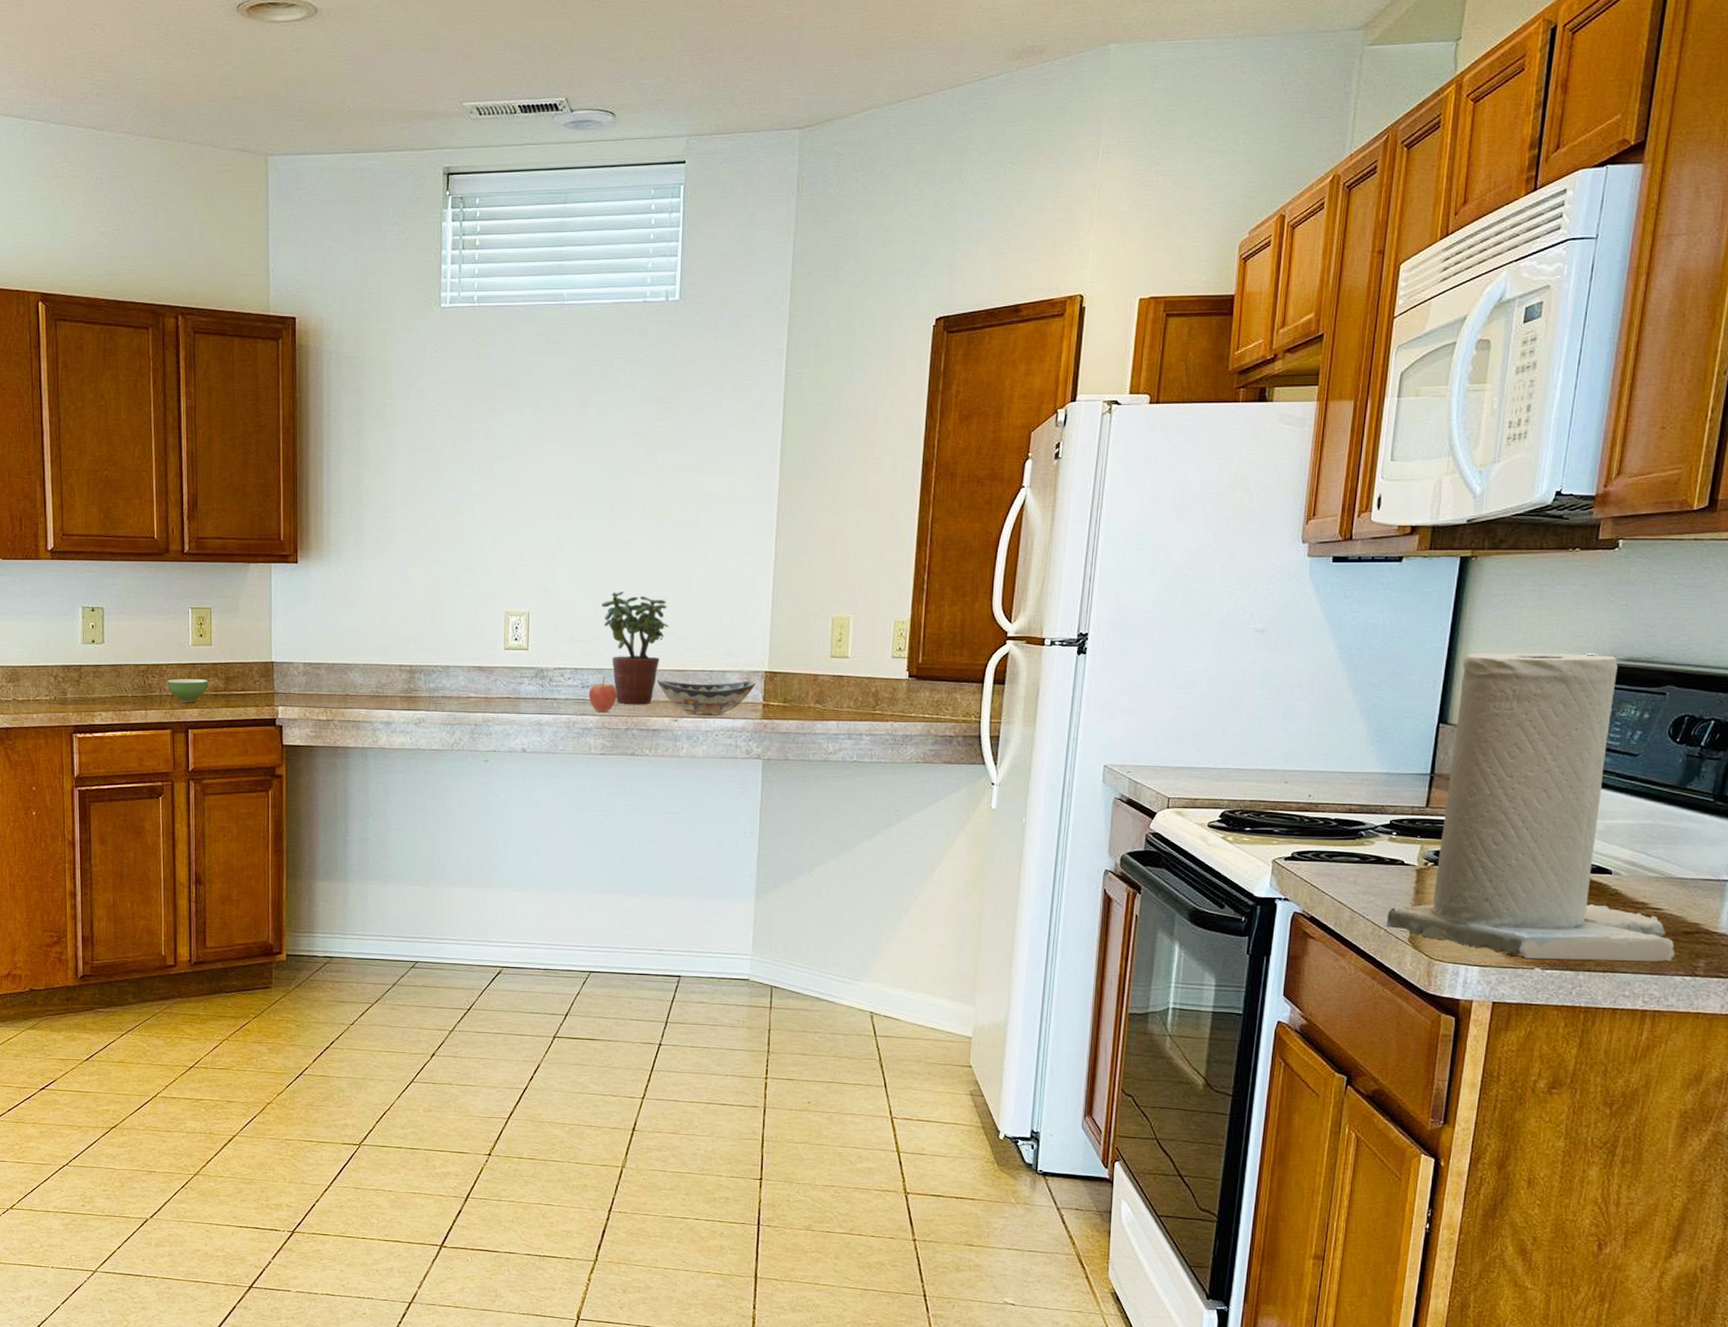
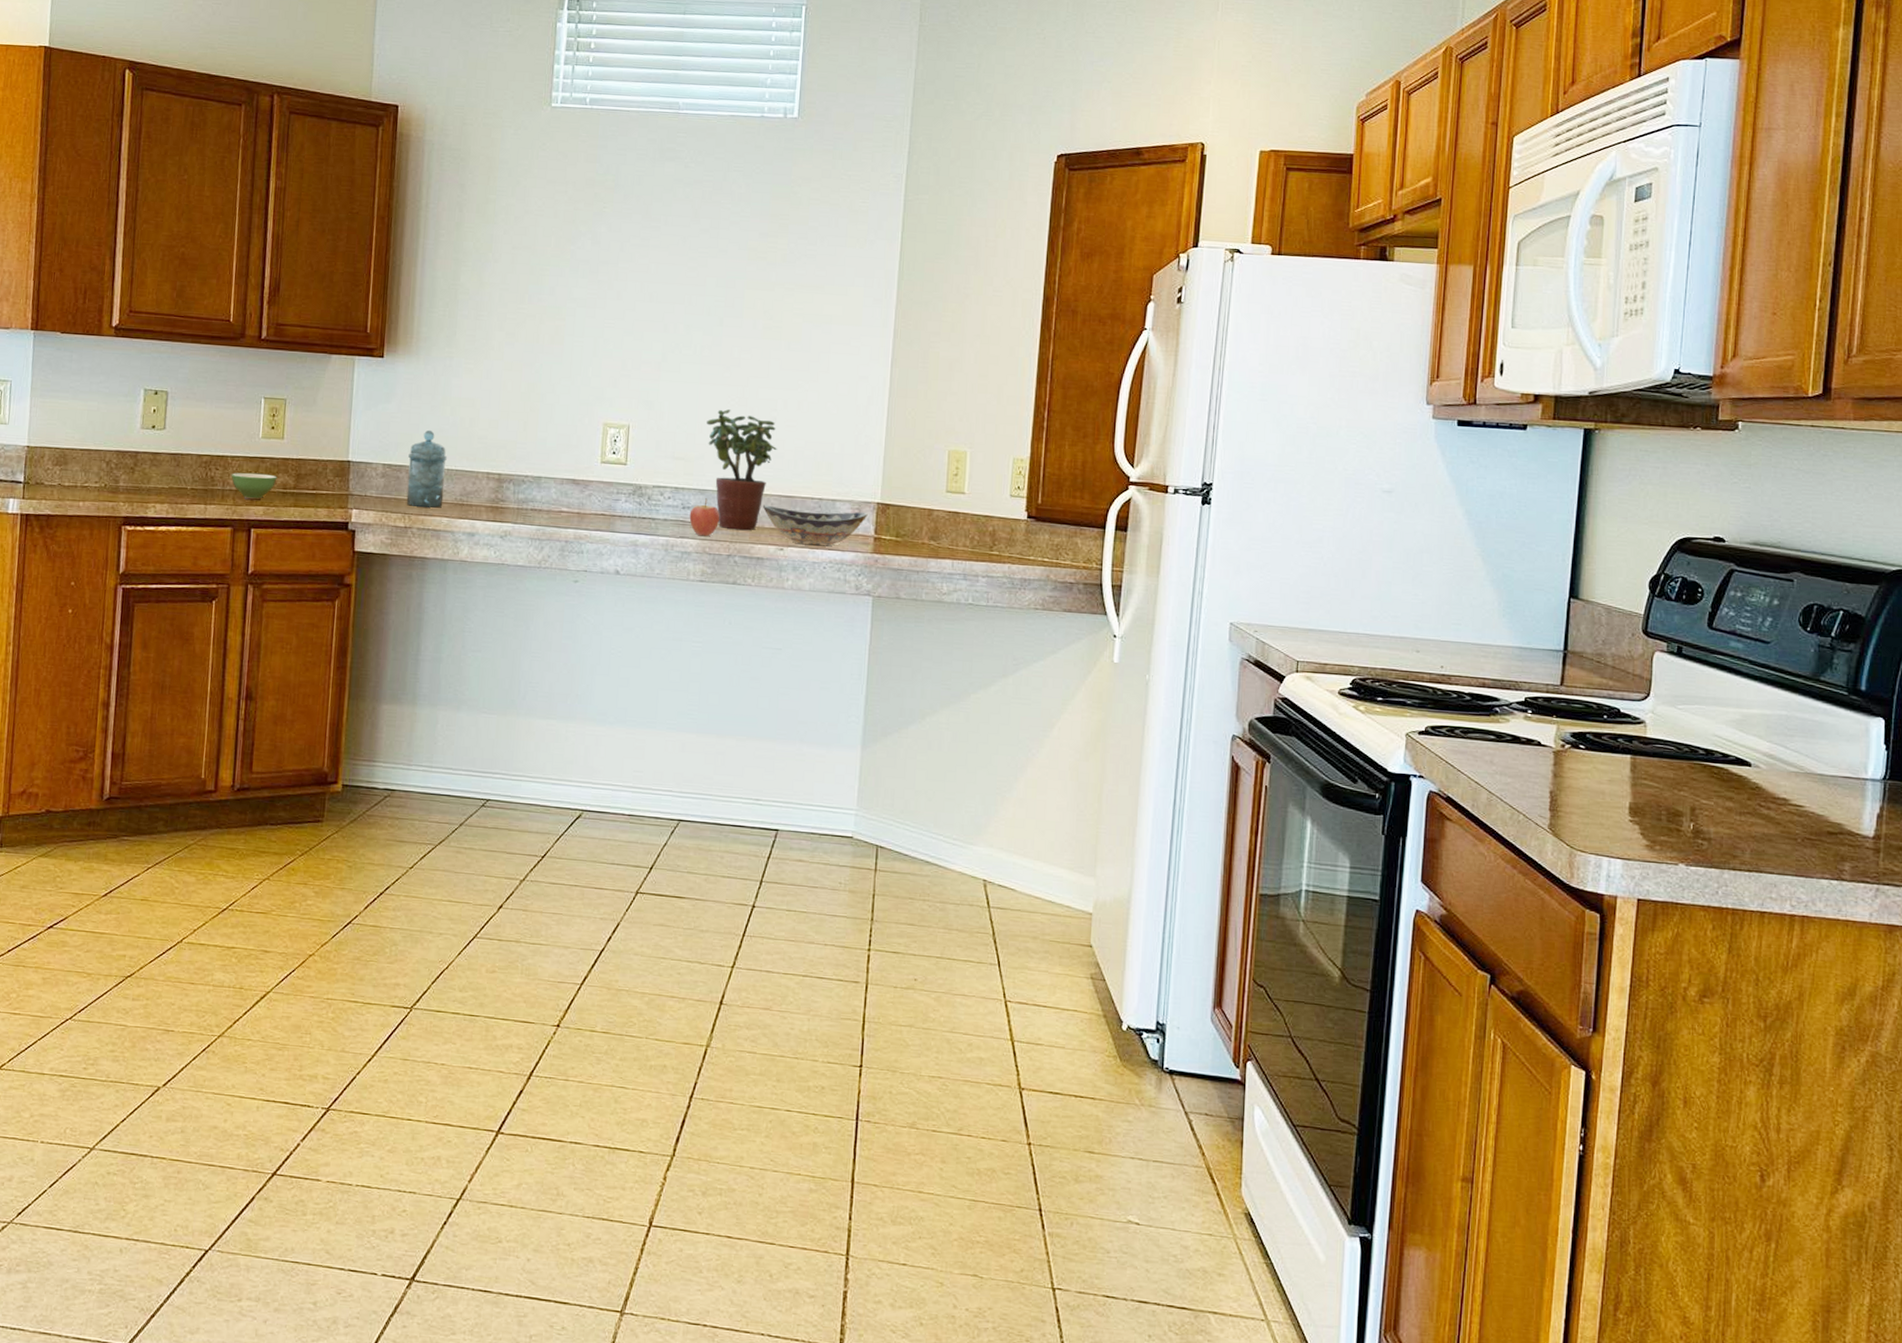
canister: none [326,628,363,701] -> present [406,430,448,508]
paper towel: present [1385,653,1676,962] -> none [1524,527,1820,863]

